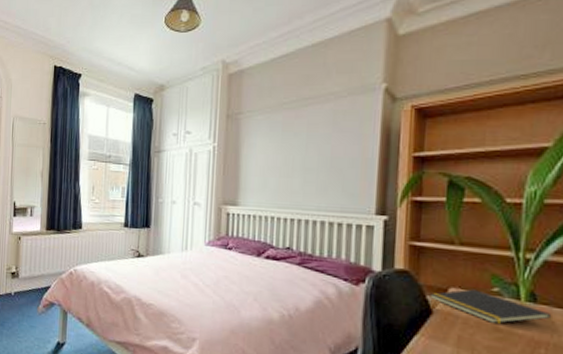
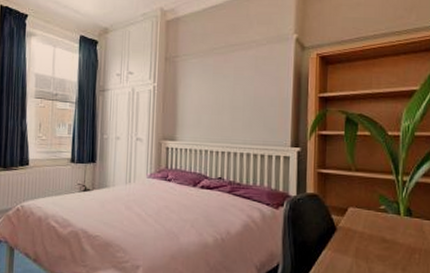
notepad: present [429,289,552,324] -> none [334,207,423,236]

